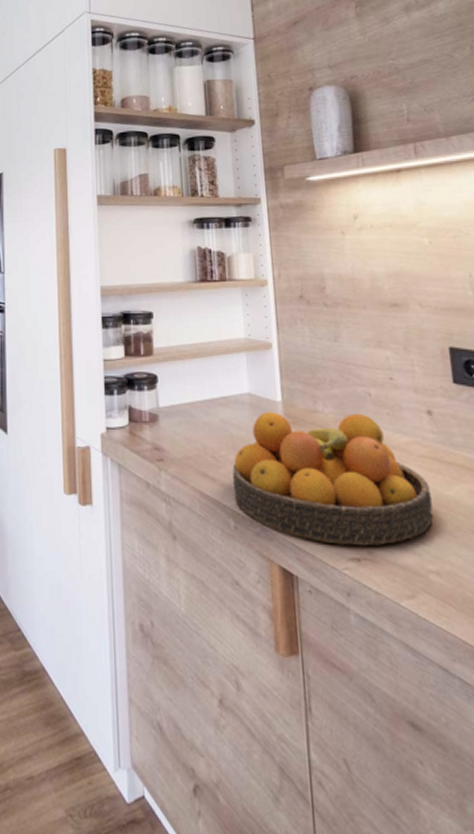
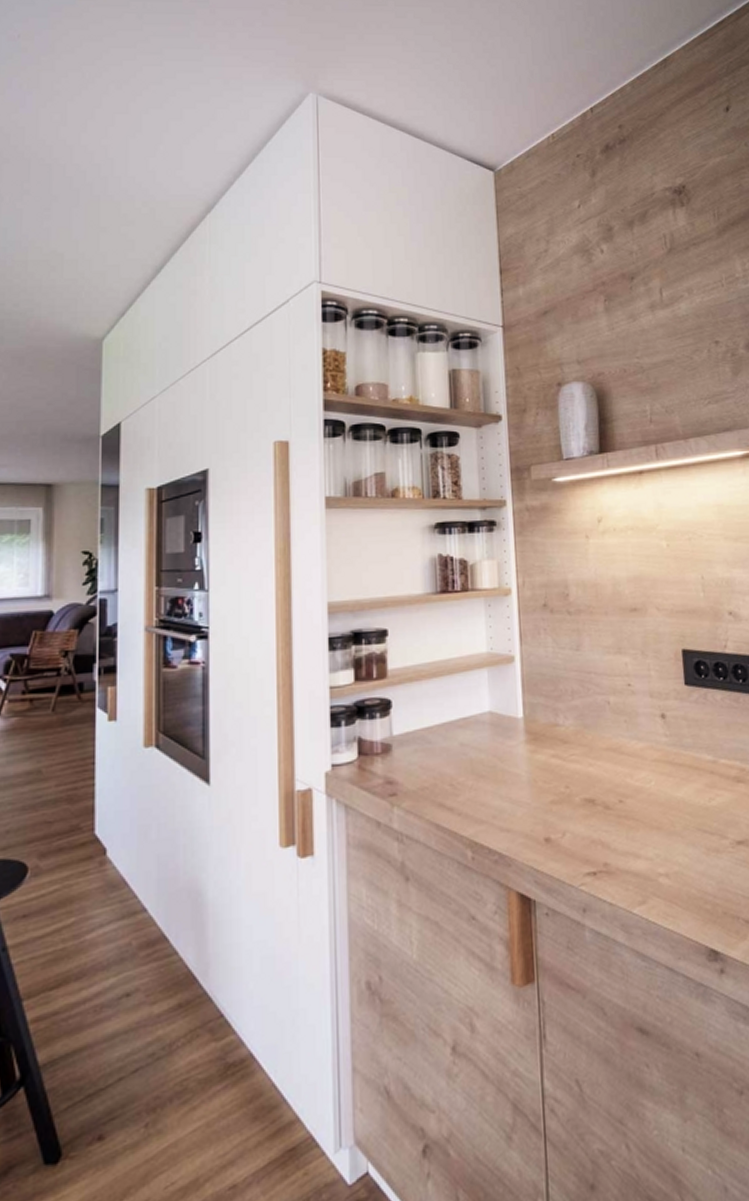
fruit bowl: present [232,411,434,547] -> none [471,724,664,861]

